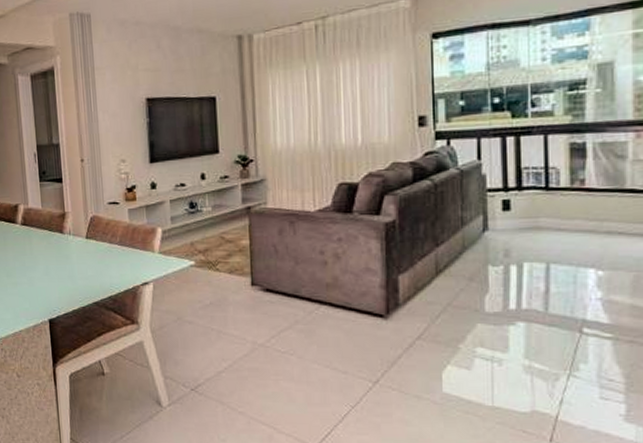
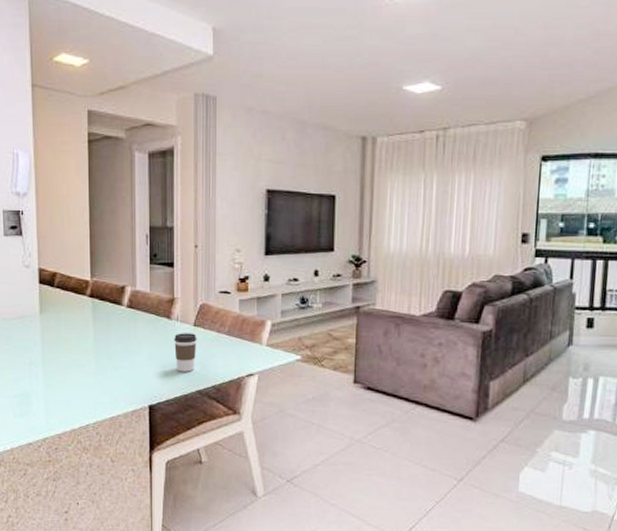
coffee cup: none [68,246,91,285] -> present [174,333,197,372]

